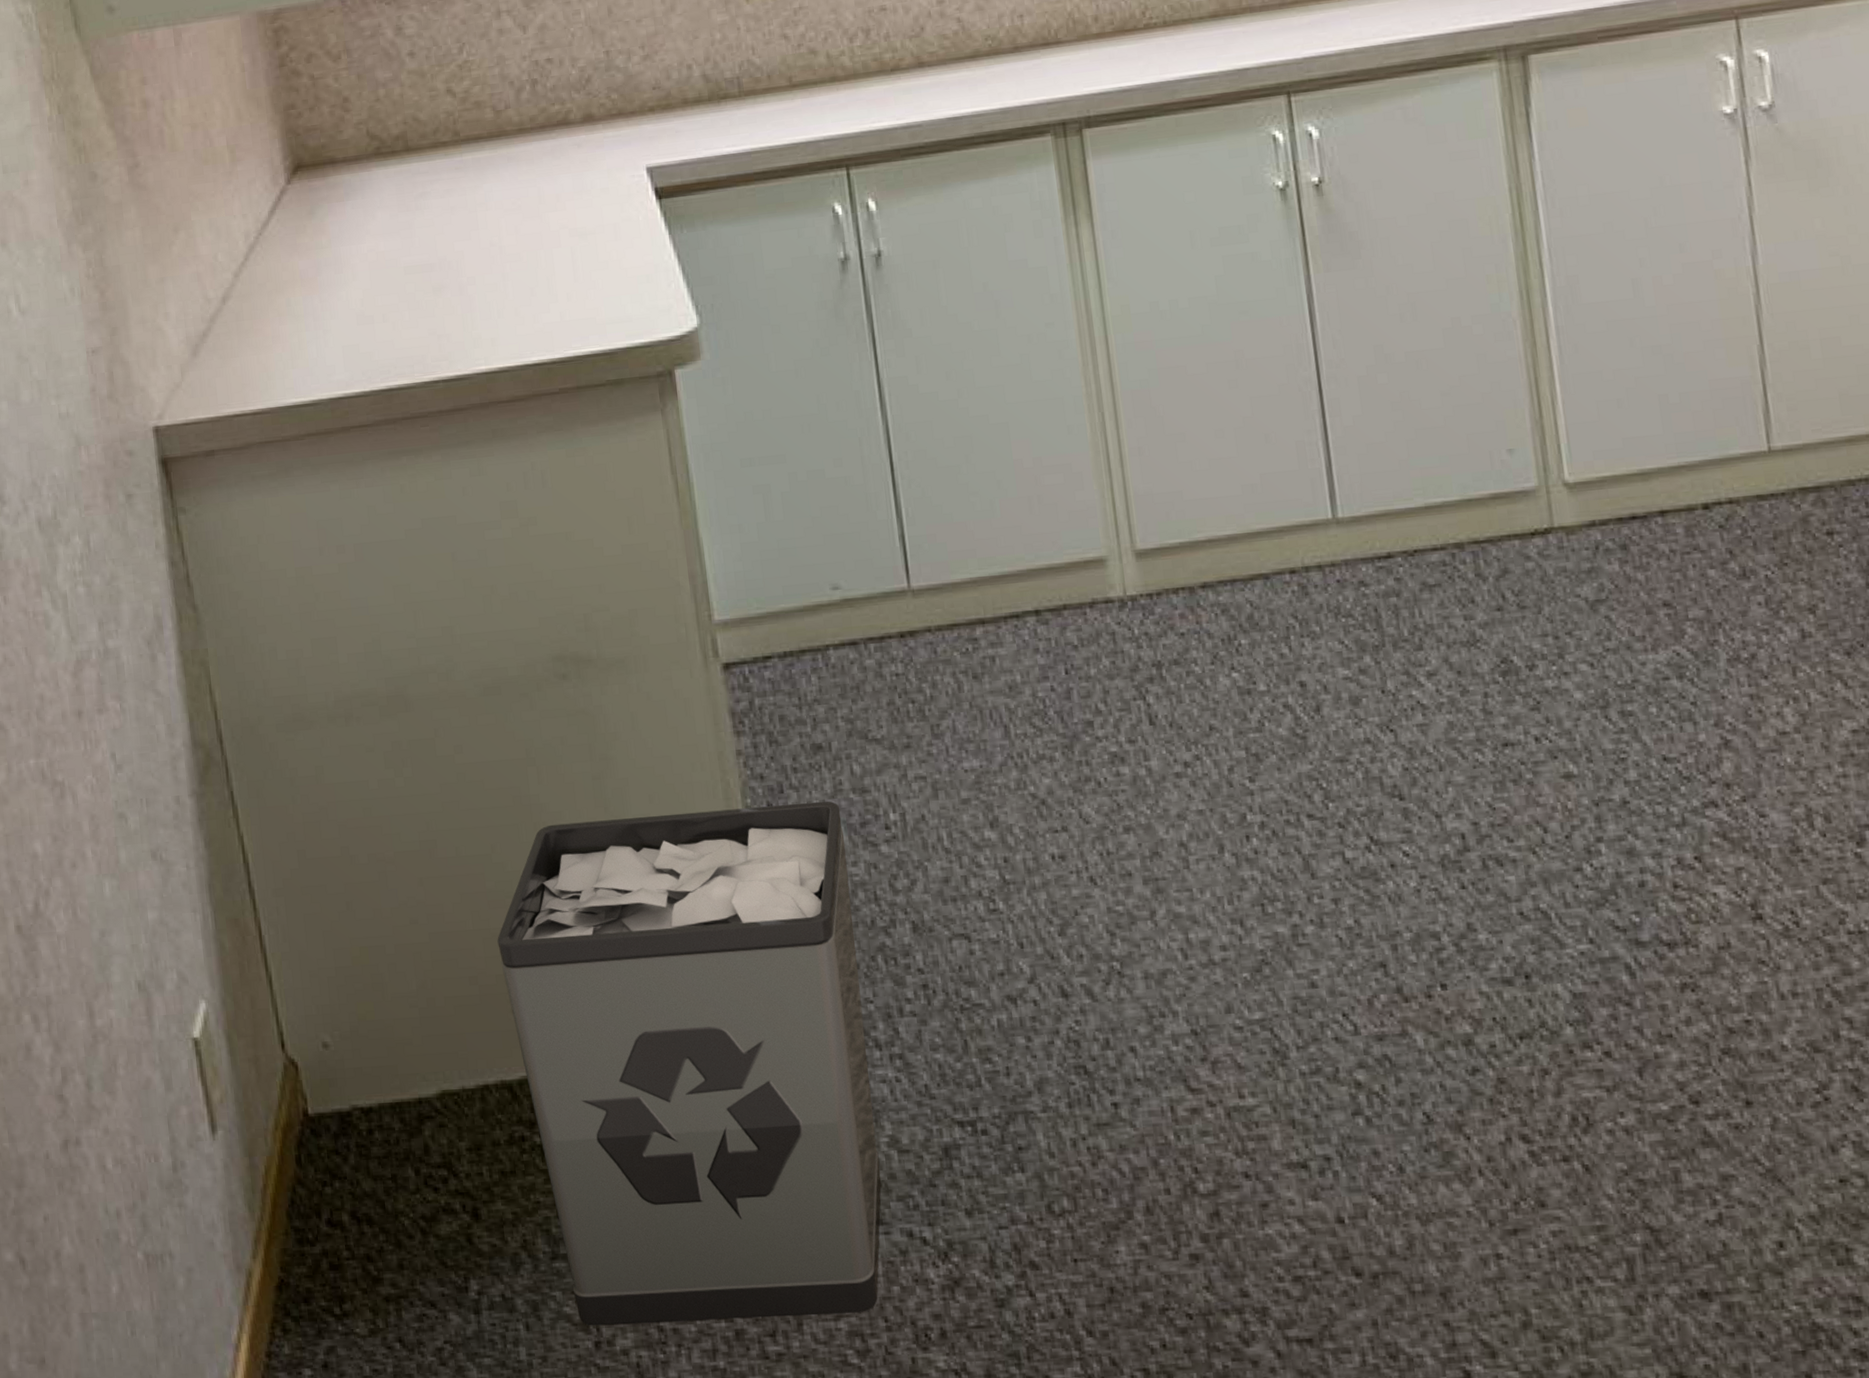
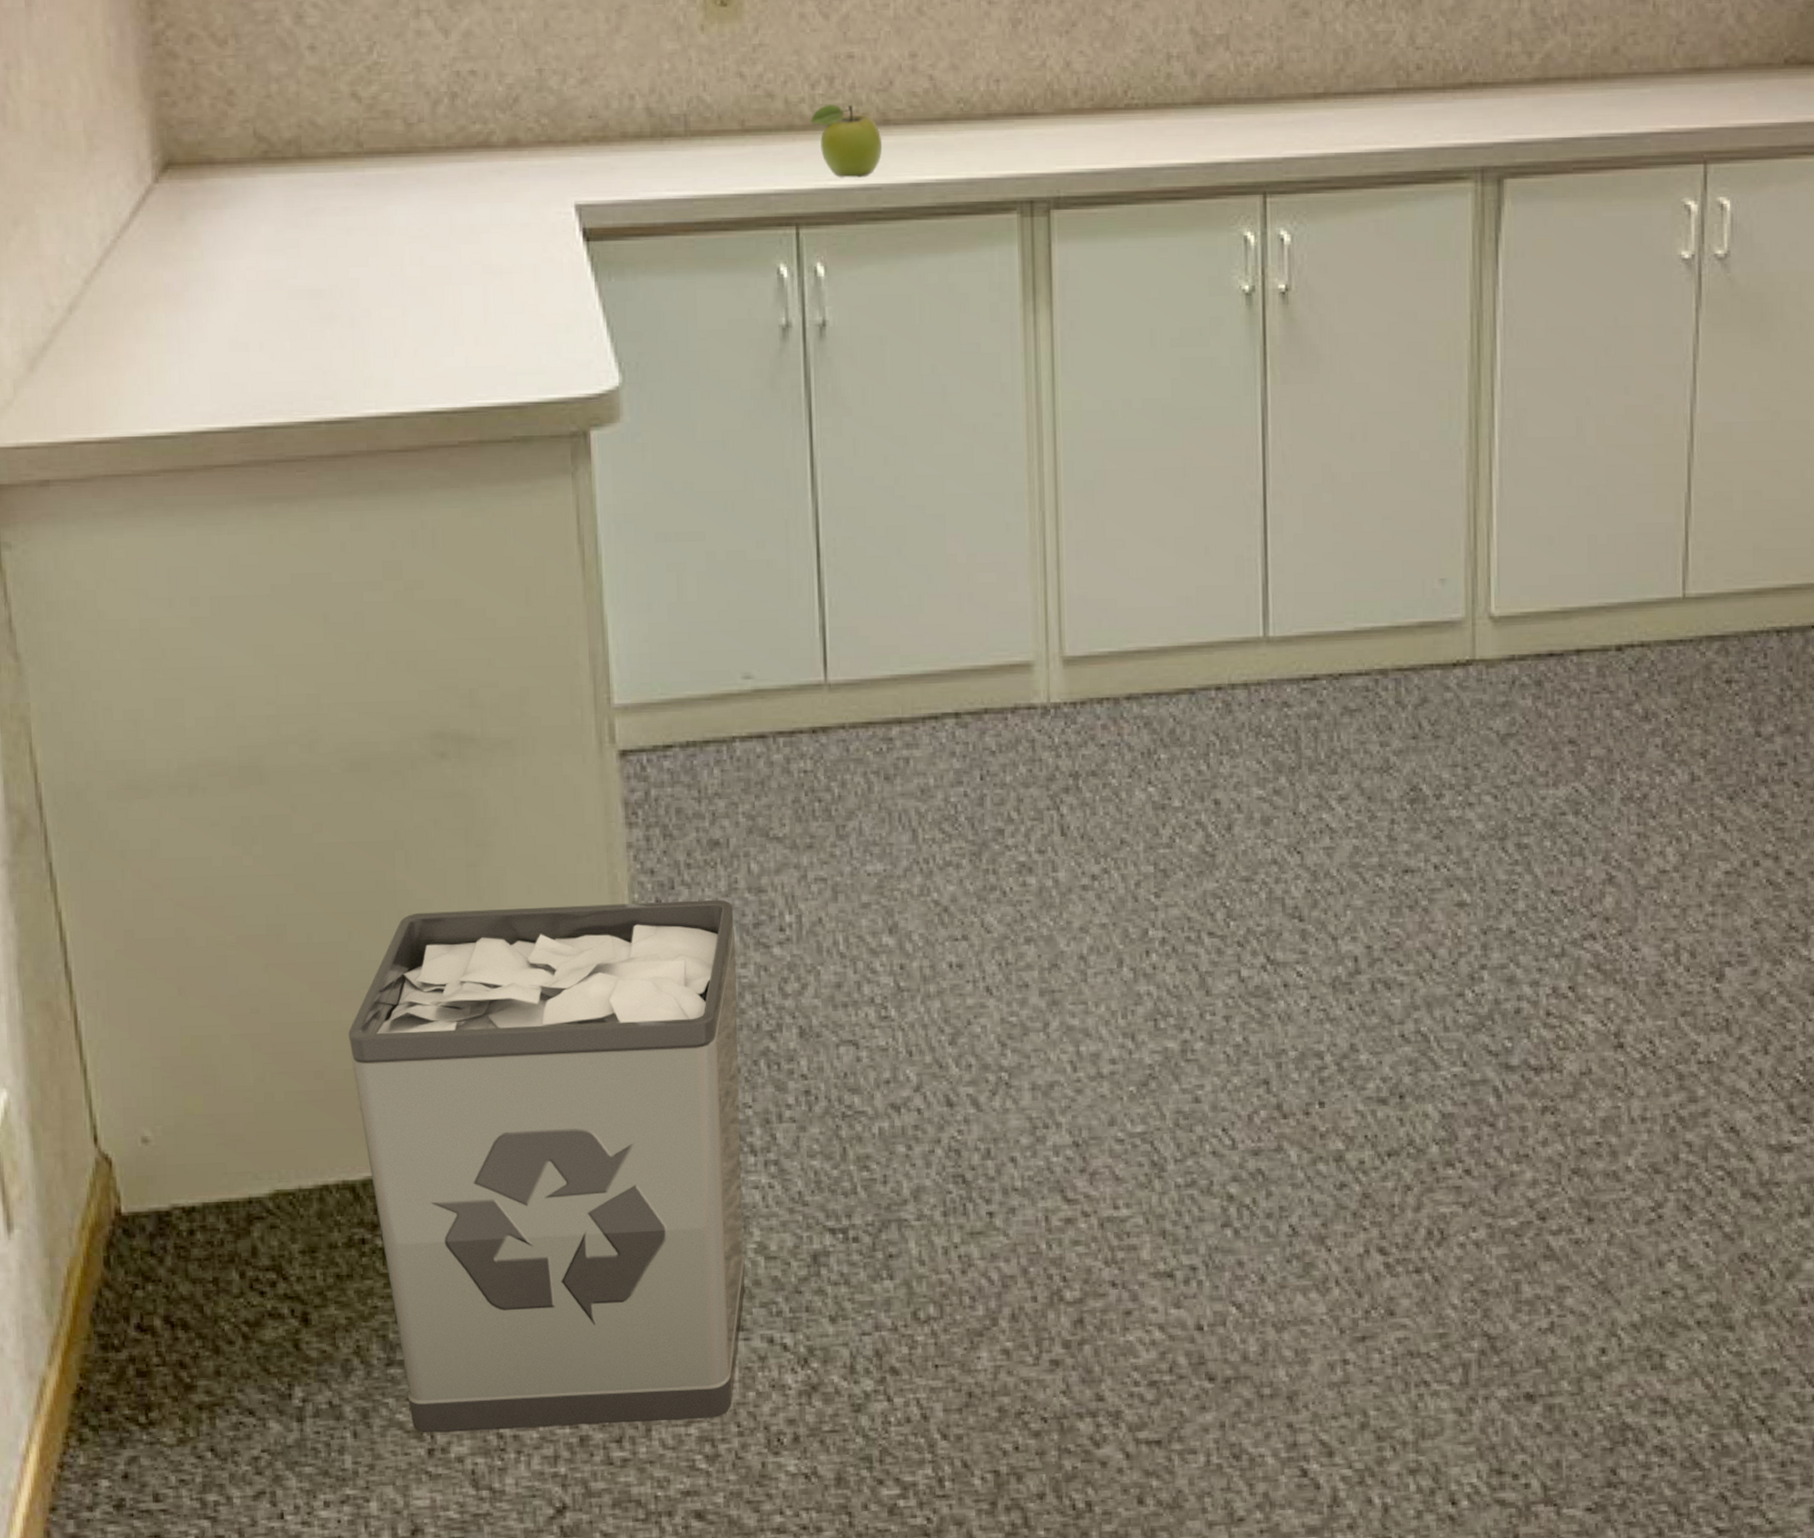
fruit: none [851,52,920,120] -> present [811,104,882,178]

